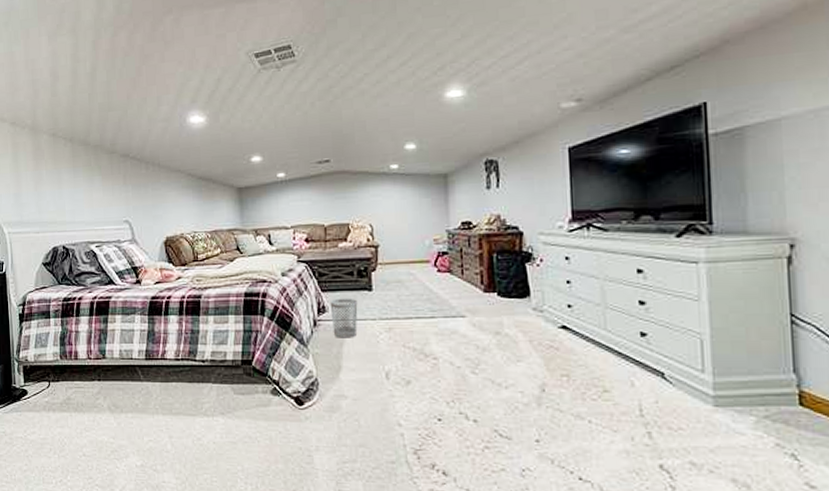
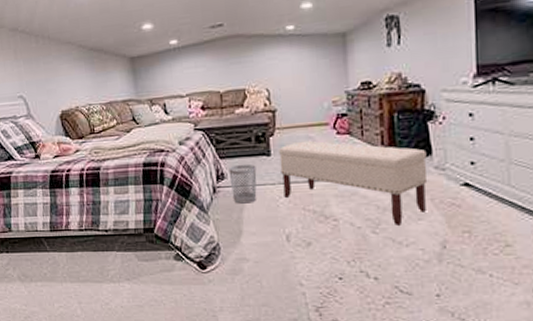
bench: none [380,277,526,366] -> present [279,140,428,225]

